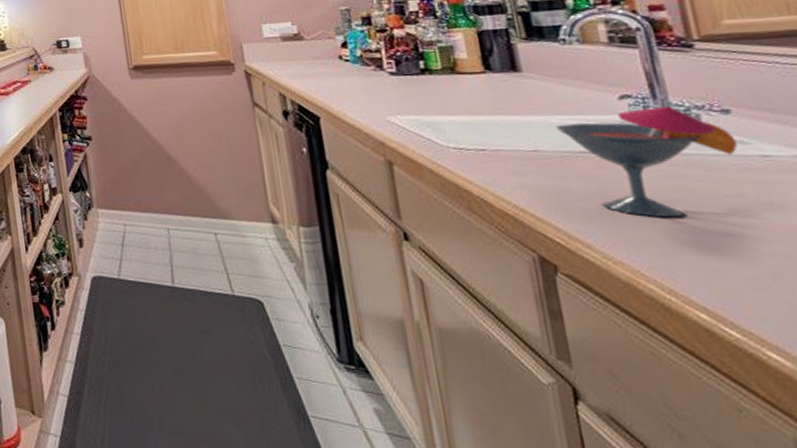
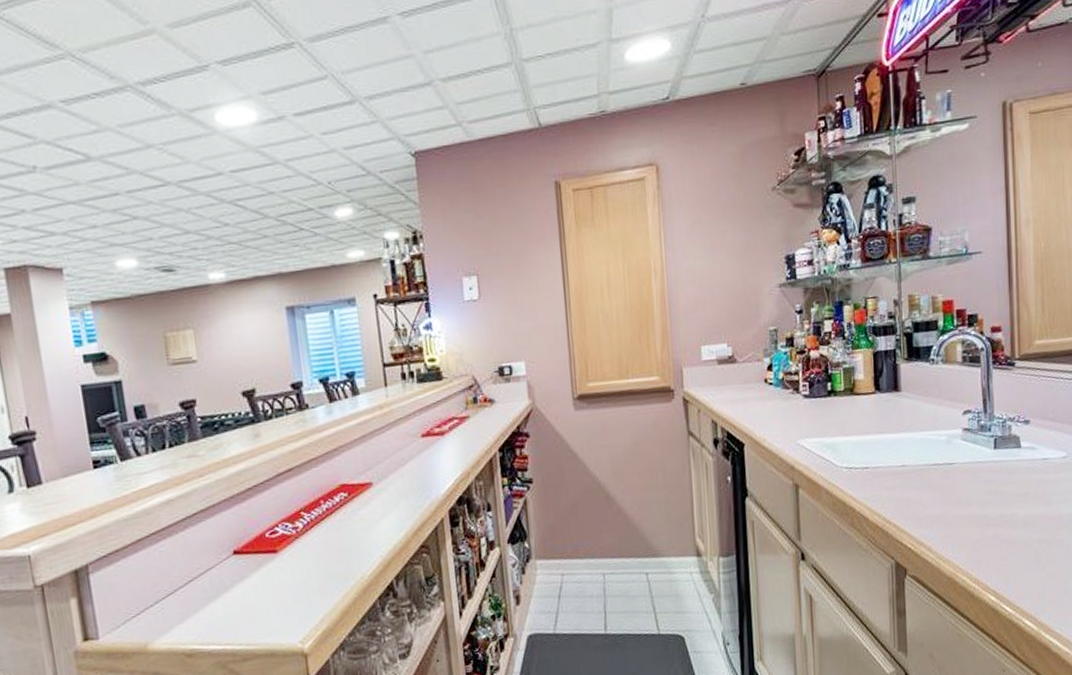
cocktail glass: present [555,105,738,218] -> none [919,418,1030,518]

